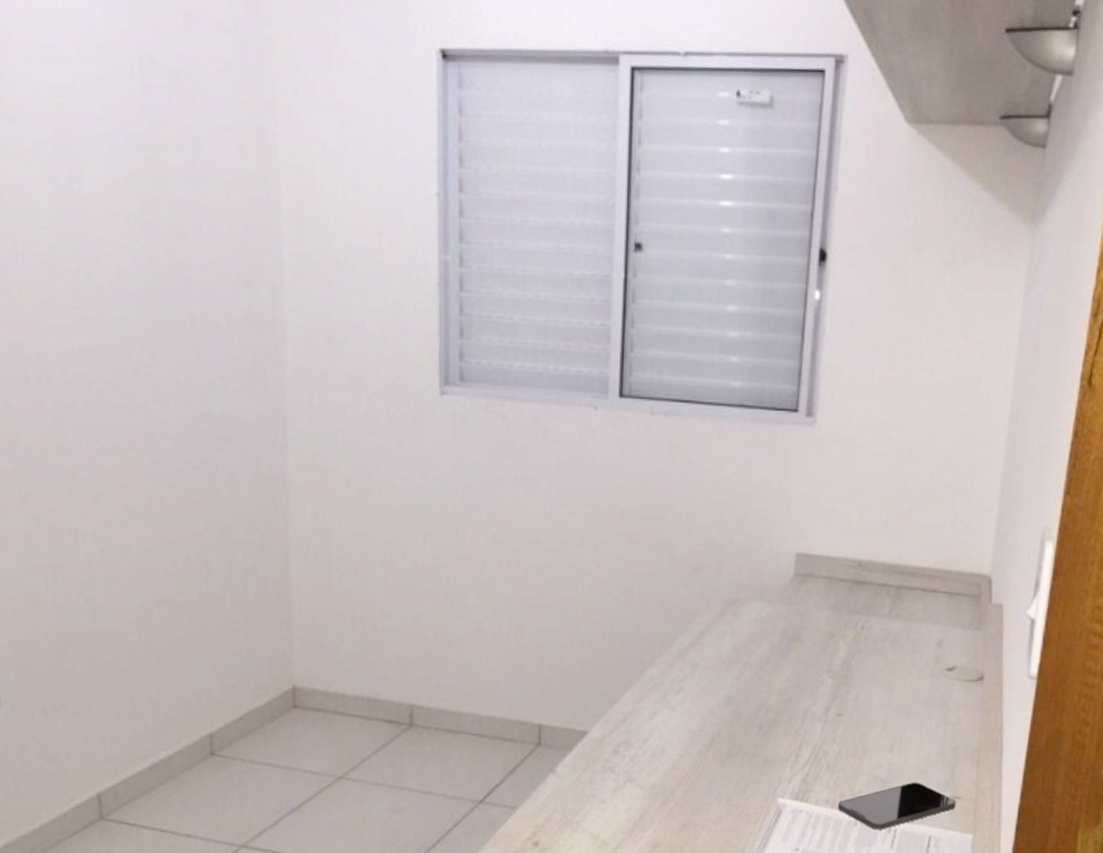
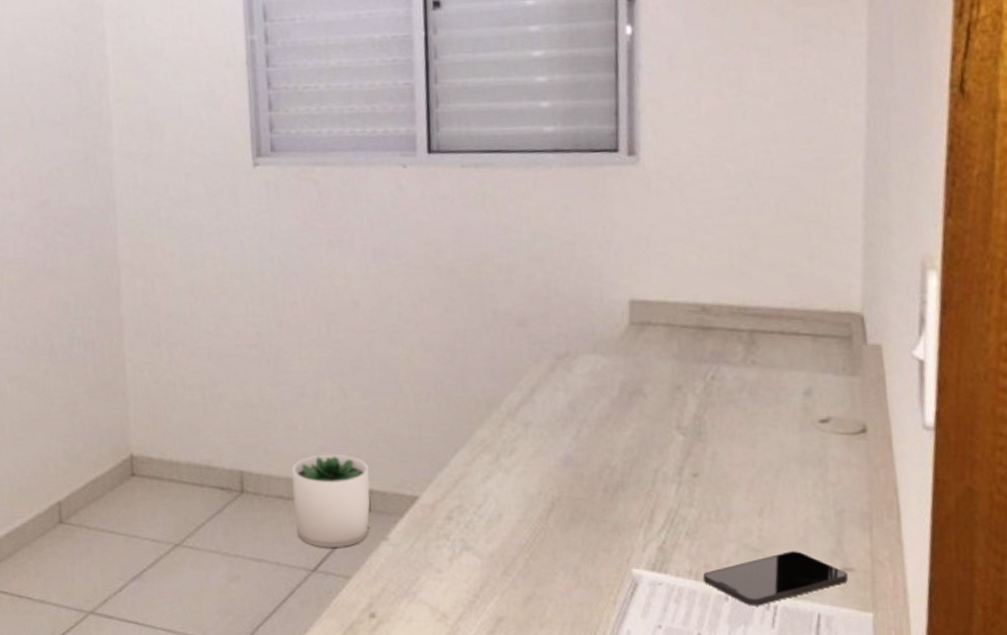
planter: none [463,689,542,781] -> present [292,454,371,549]

